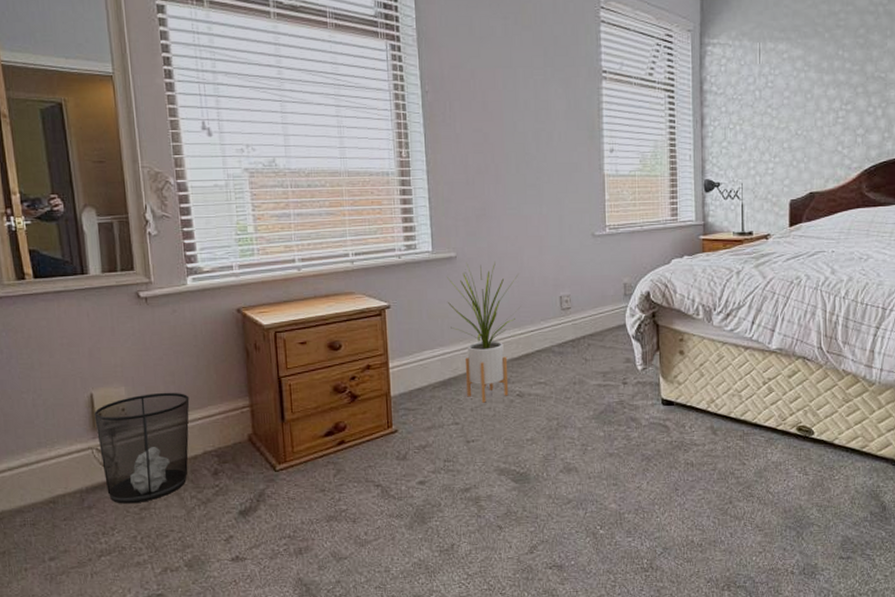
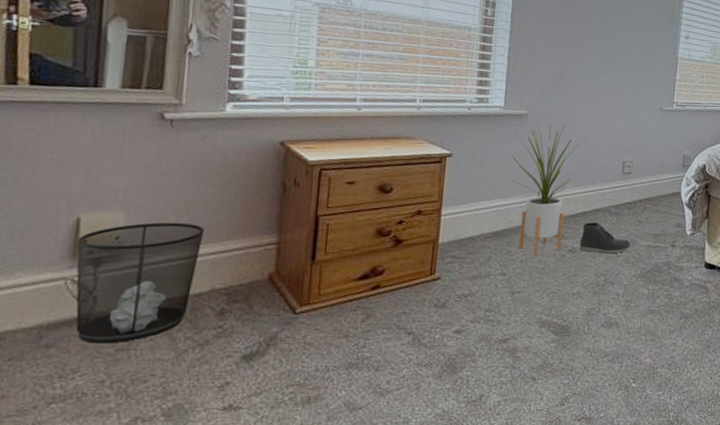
sneaker: none [526,364,581,396] -> present [579,222,632,254]

